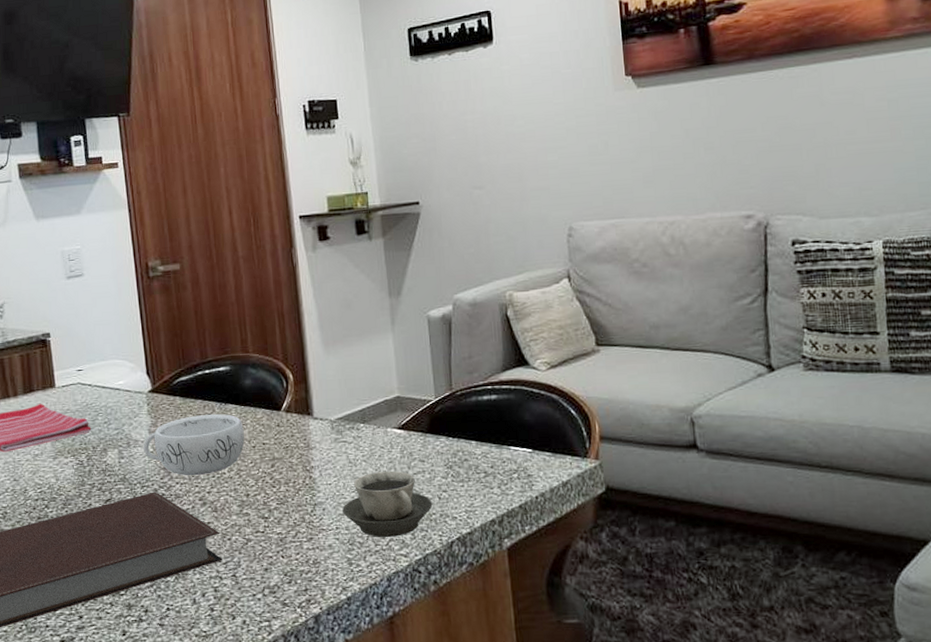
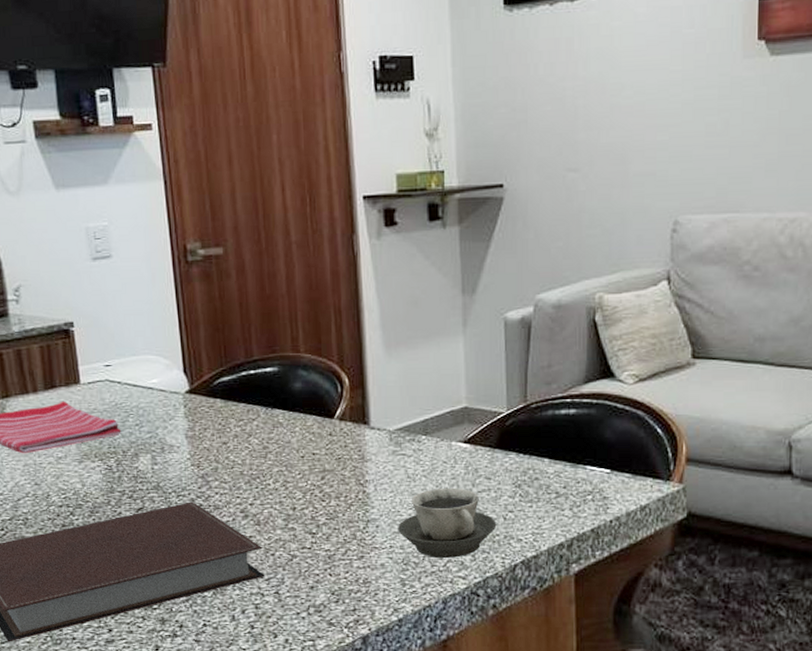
decorative bowl: present [143,414,245,476] -> none [179,419,292,486]

